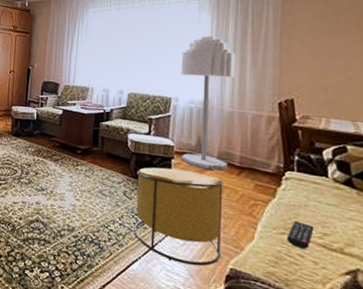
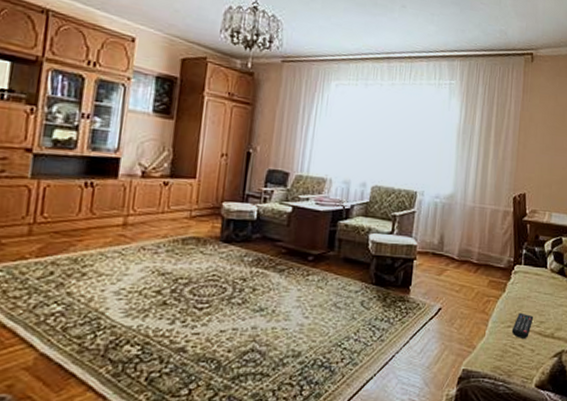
ottoman: present [134,167,223,266] -> none [370,270,461,373]
floor lamp: present [181,36,236,170] -> none [423,125,480,269]

